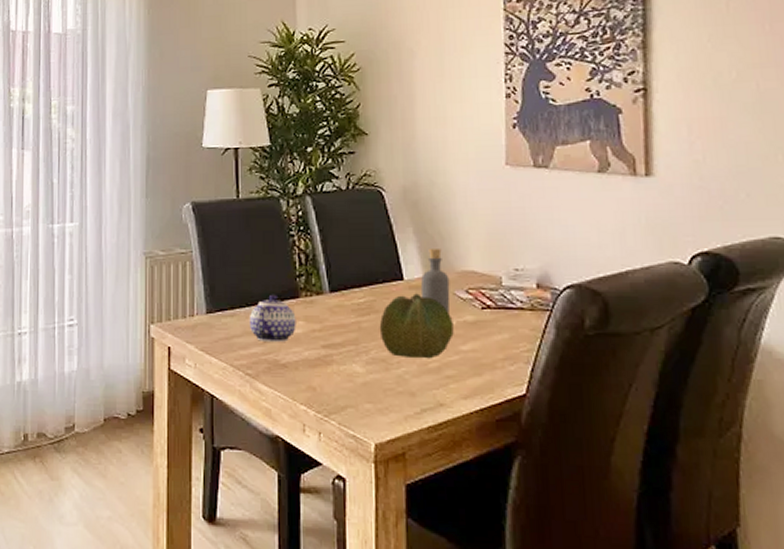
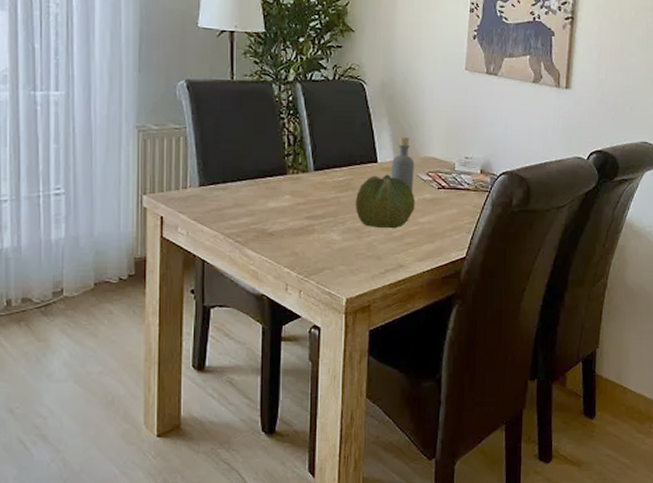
teapot: present [250,294,296,342] -> none [241,170,283,213]

